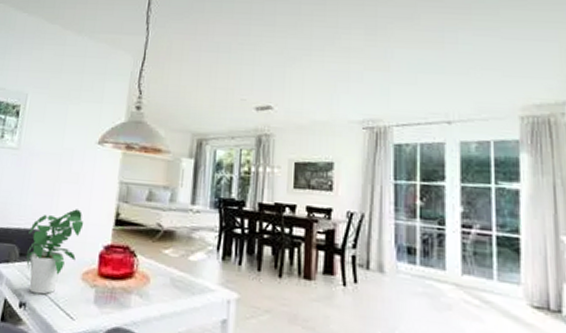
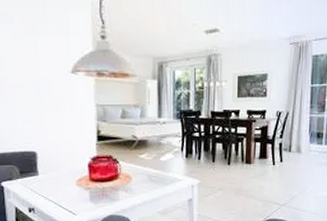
potted plant: present [26,209,84,295] -> none [24,131,71,201]

